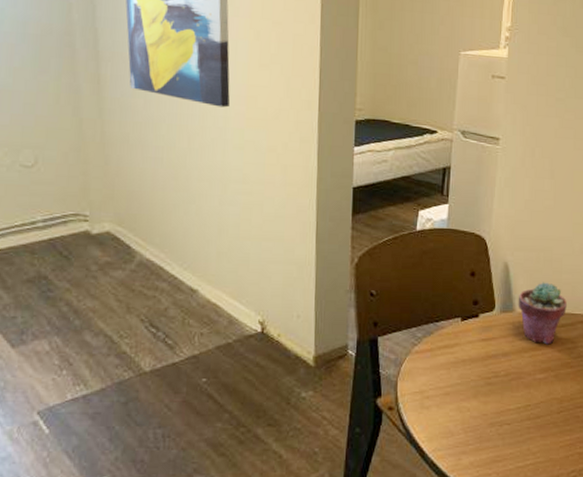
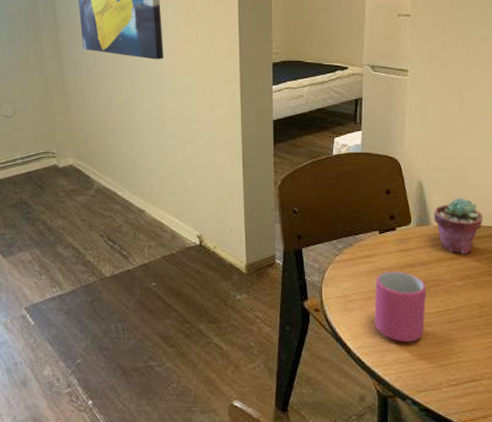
mug: none [452,363,507,443] -> present [374,271,427,343]

